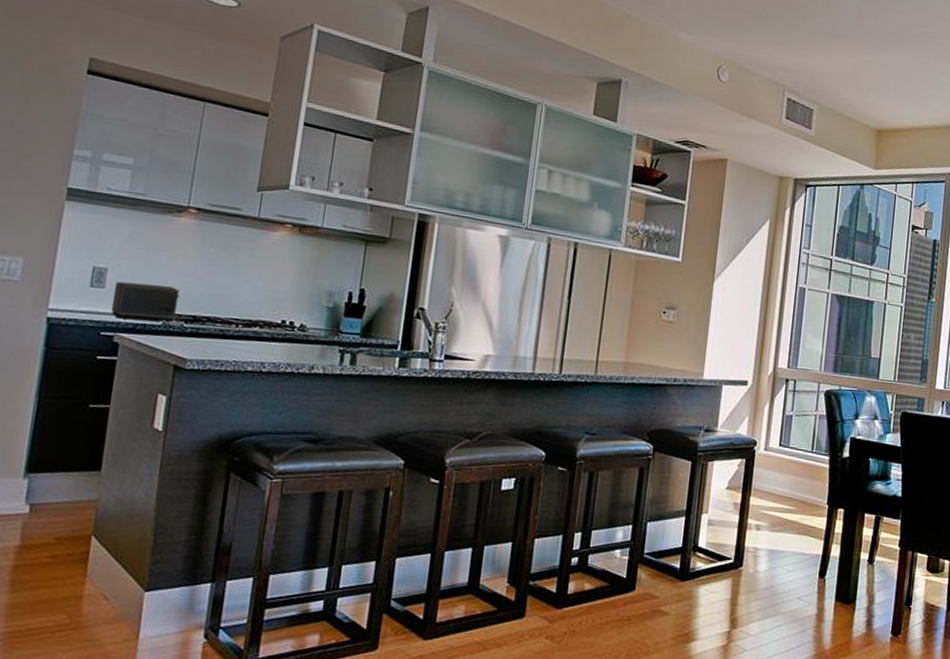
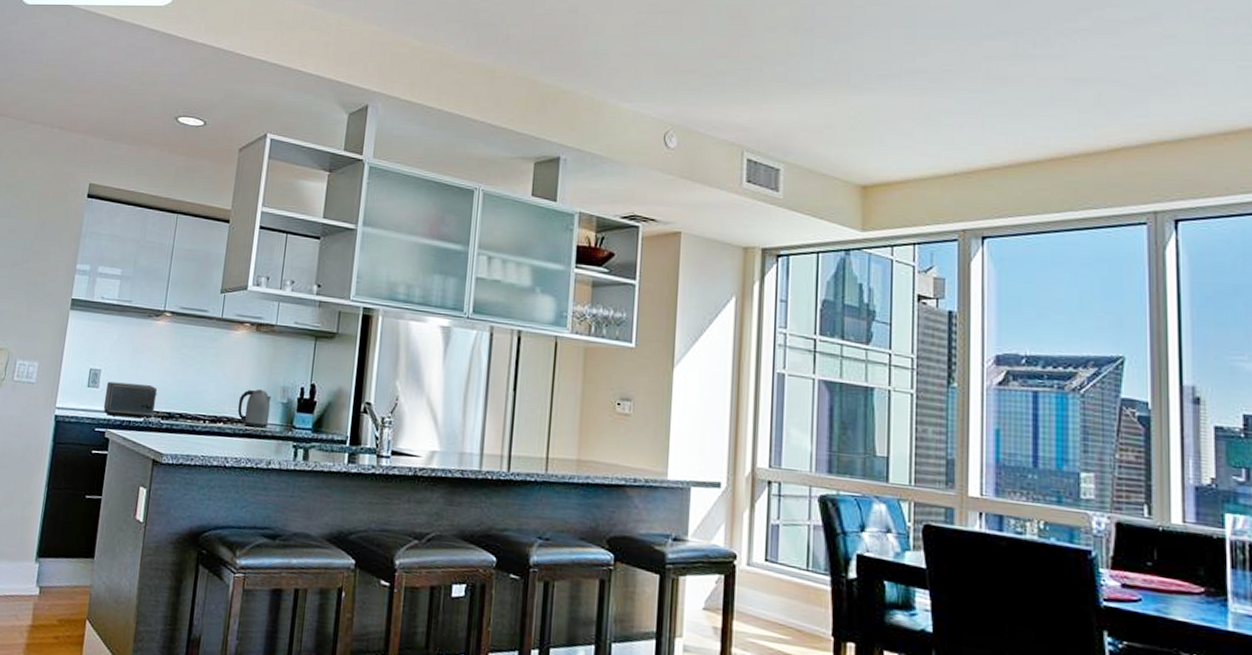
kettle: none [276,293,316,333] -> present [237,389,272,429]

